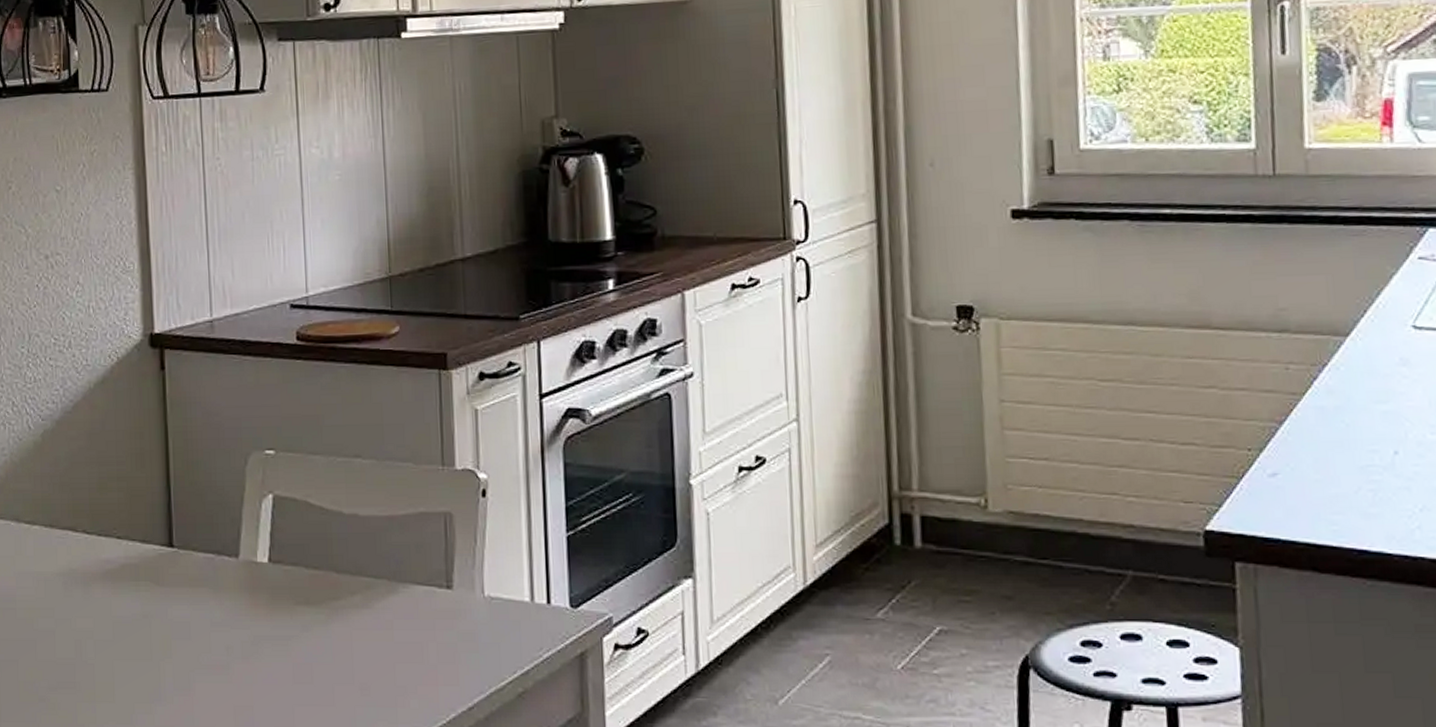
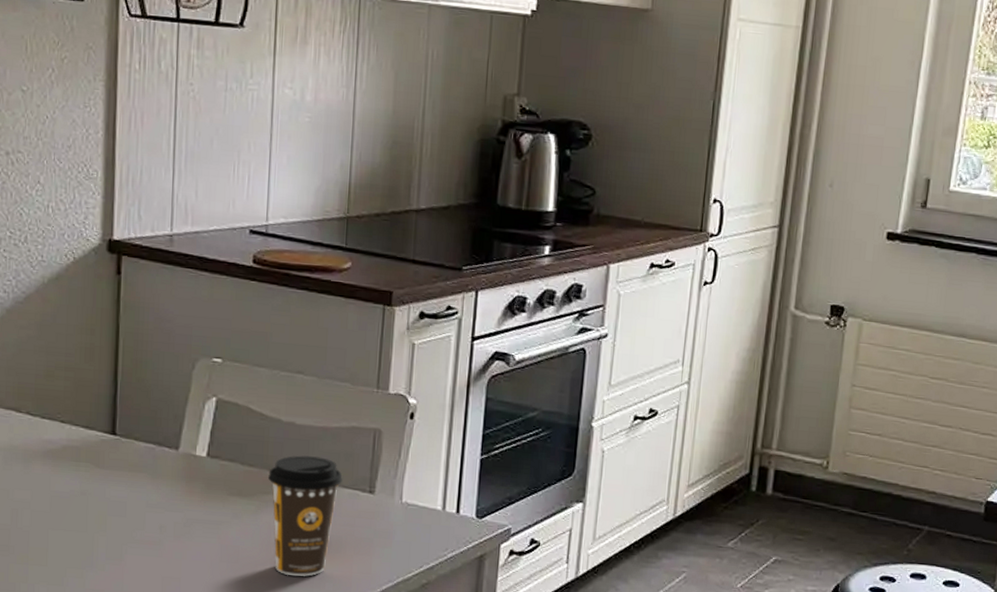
coffee cup: none [335,551,416,694] -> present [268,455,343,577]

